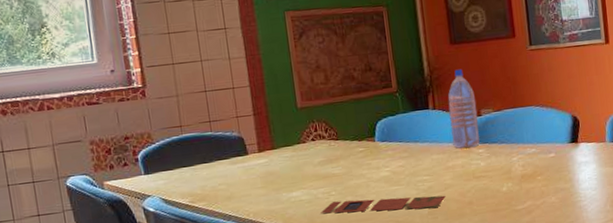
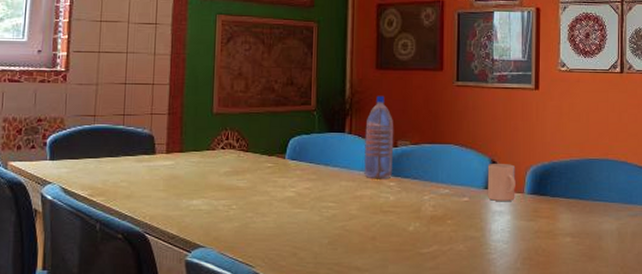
papers: present [320,195,446,214] -> none [218,216,349,239]
cup: none [569,117,598,153] -> present [487,164,516,202]

